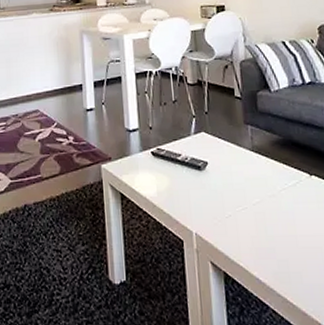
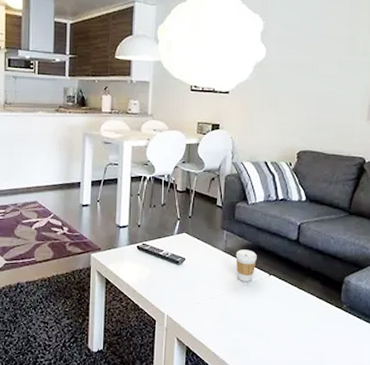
coffee cup: none [265,146,292,186] -> present [235,249,257,282]

